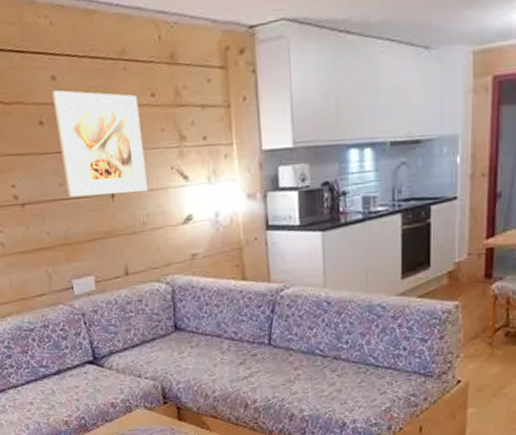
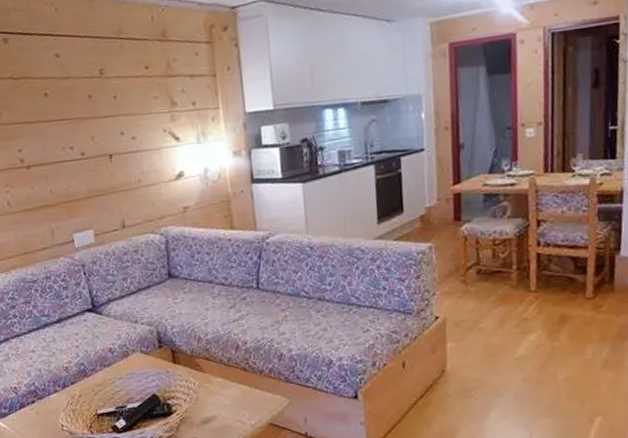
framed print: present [52,90,147,198] -> none [56,65,142,160]

